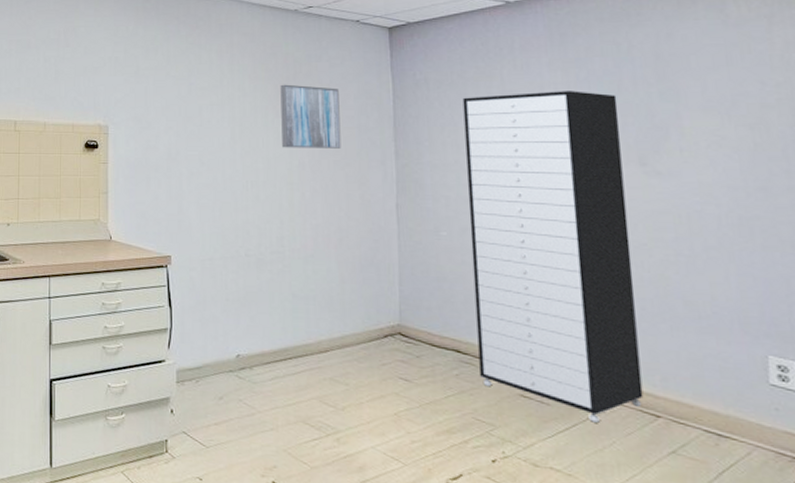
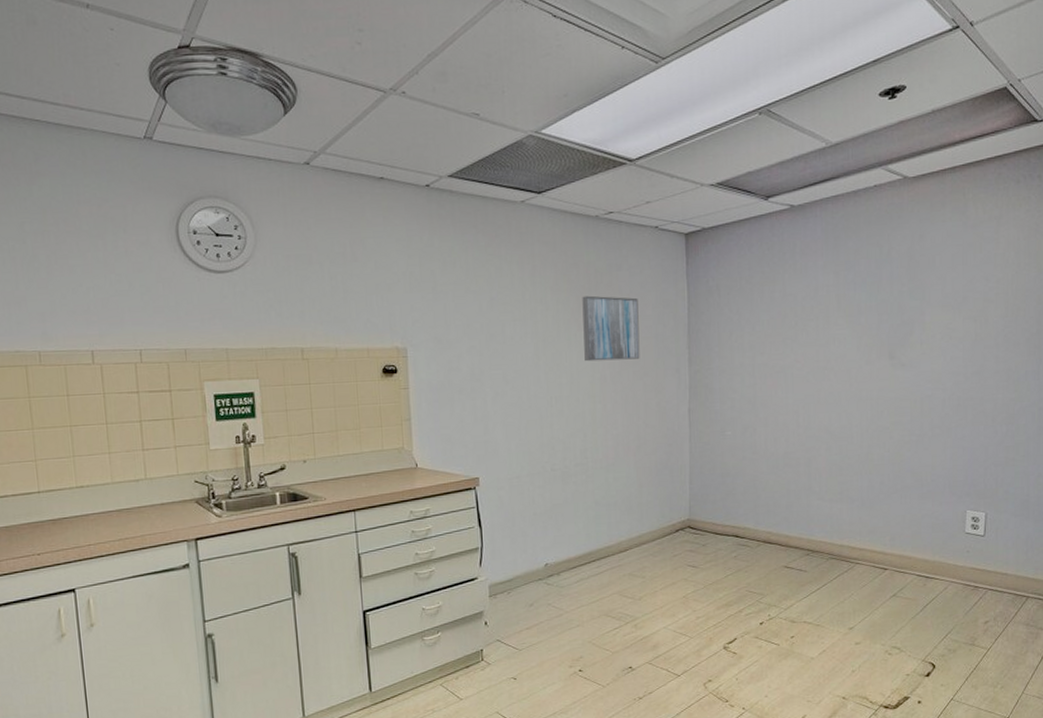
storage cabinet: present [462,91,644,423] -> none [749,292,877,581]

